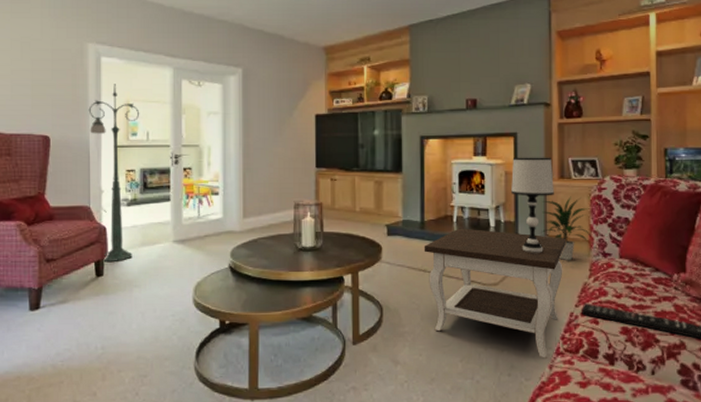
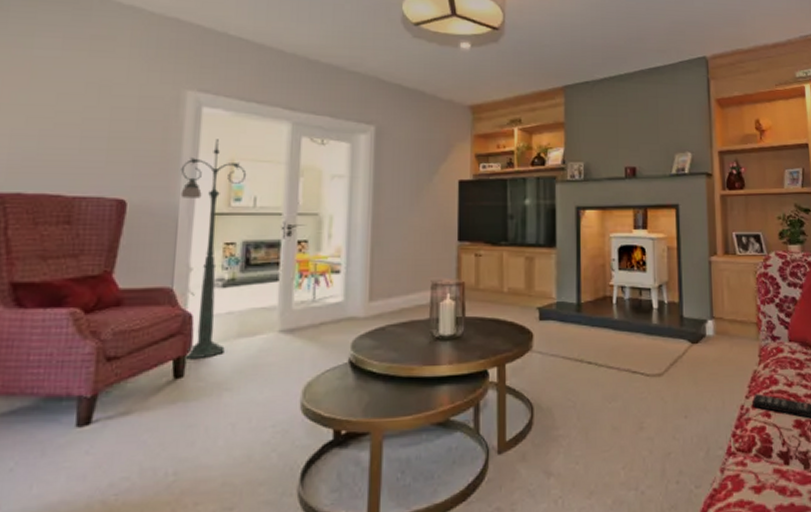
side table: present [424,228,567,359] -> none [580,310,734,461]
table lamp: present [511,157,554,253] -> none [674,231,719,338]
indoor plant: present [541,196,591,261] -> none [707,274,759,346]

